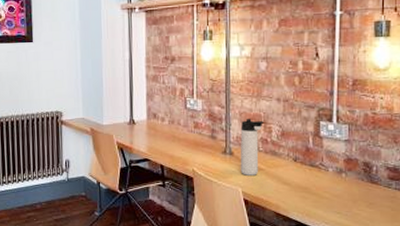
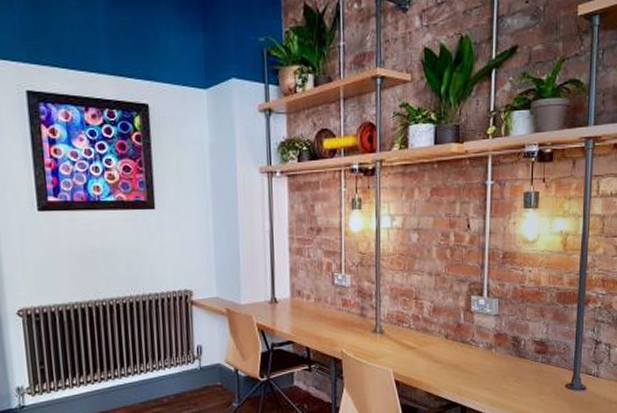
thermos bottle: present [240,119,263,175] -> none [391,295,415,355]

